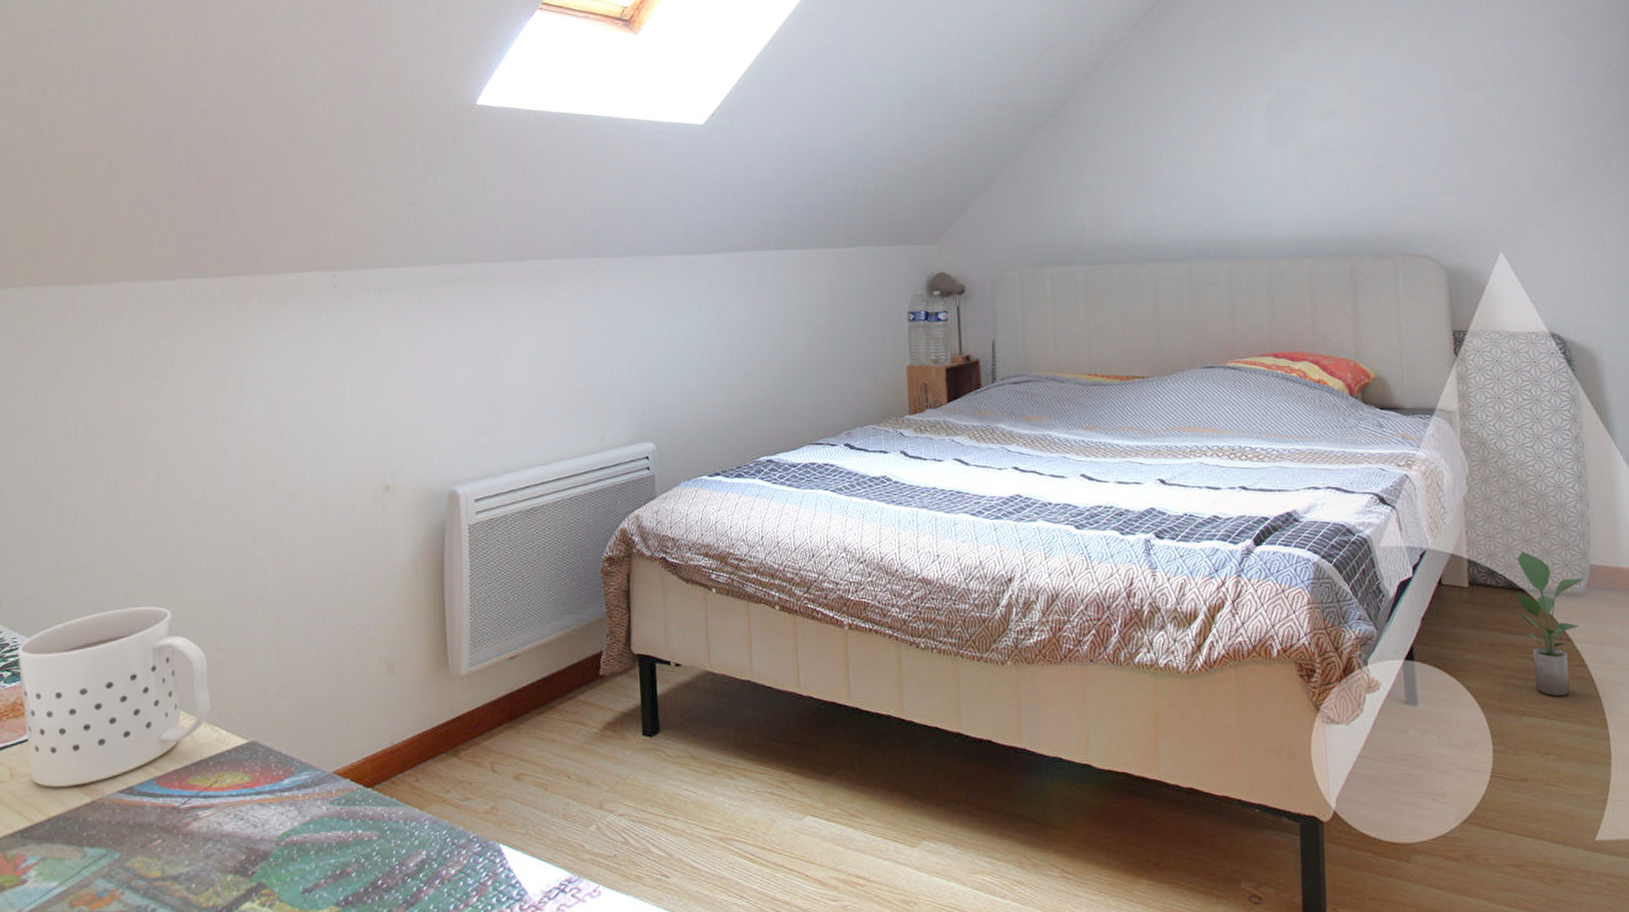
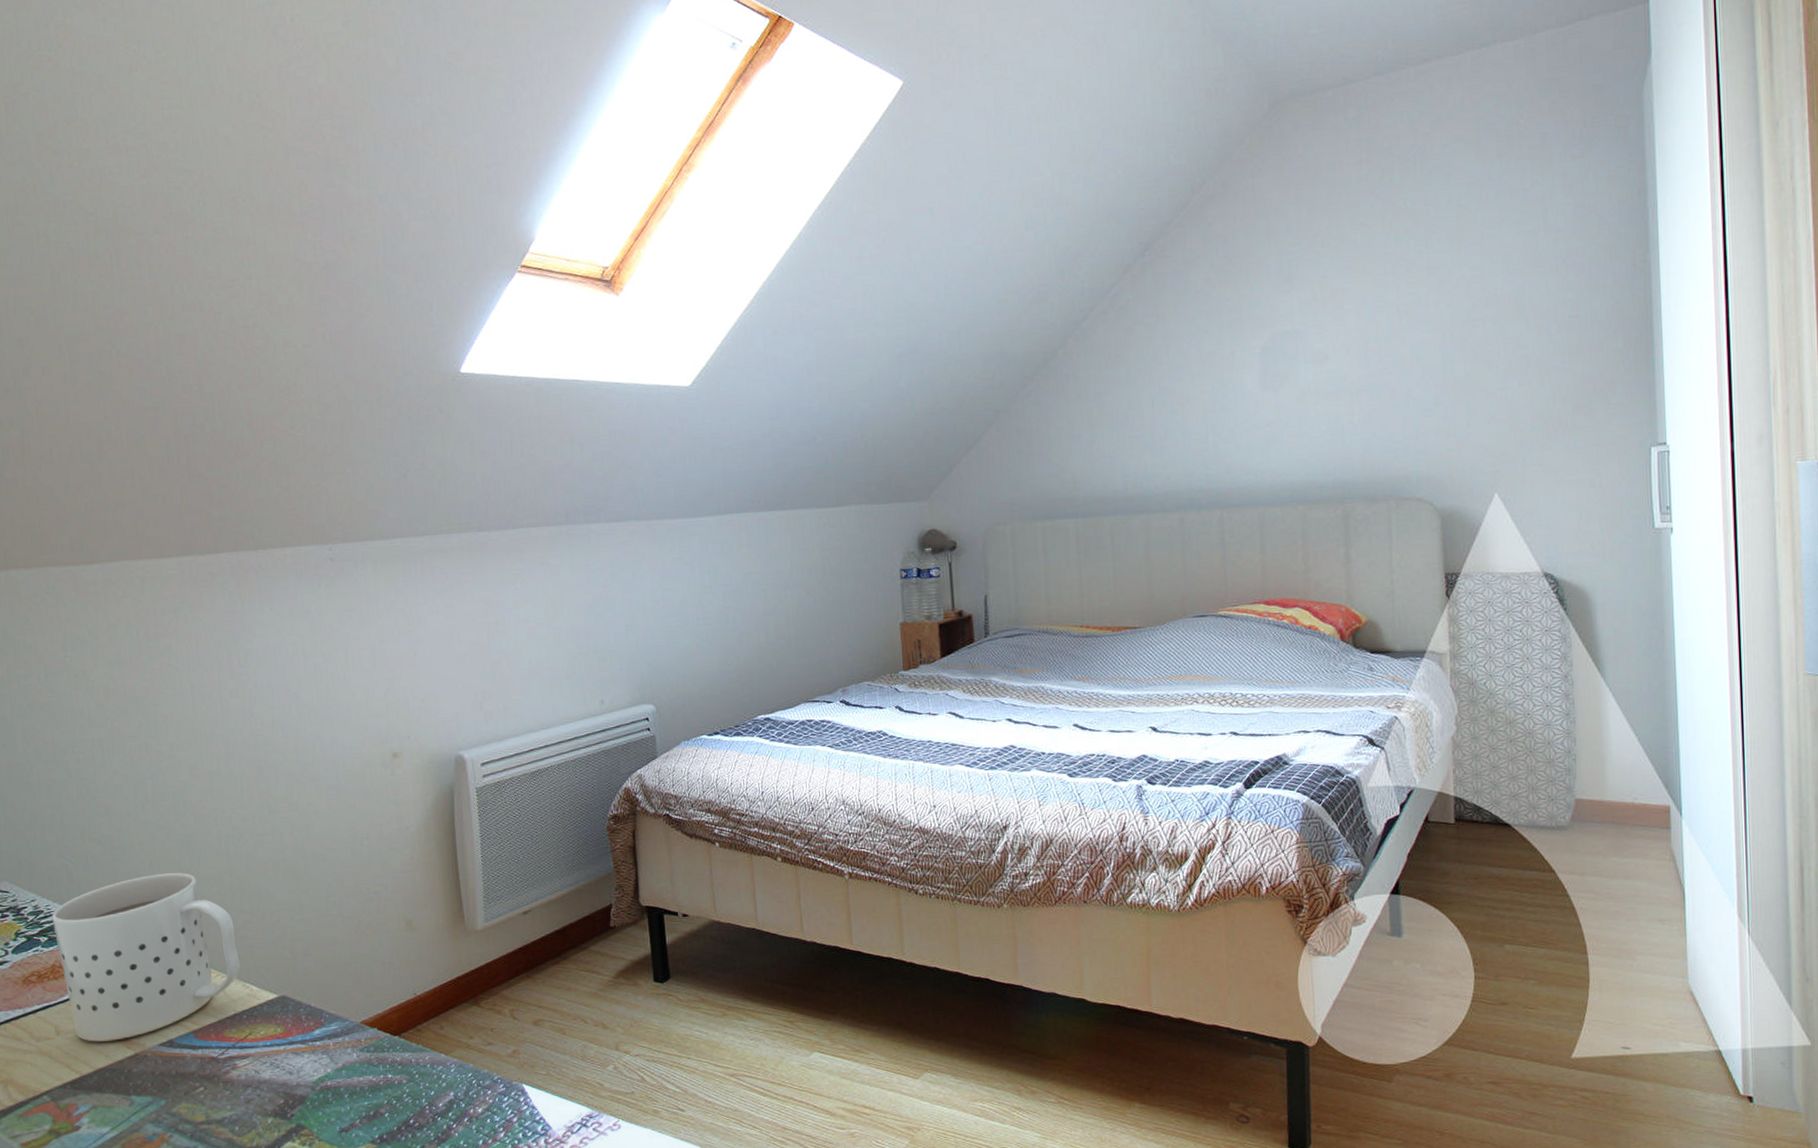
potted plant: present [1516,552,1585,697] -> none [1501,788,1570,925]

